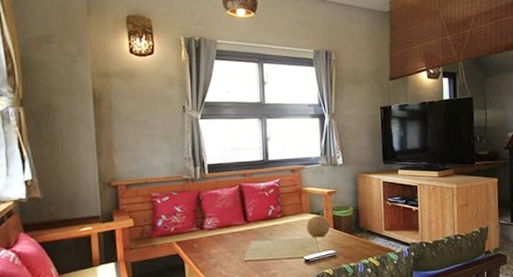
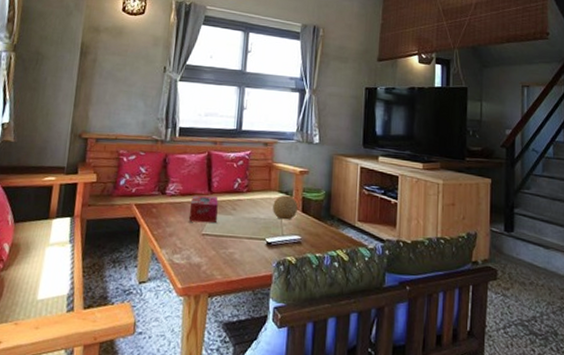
tissue box: none [229,225,256,251] -> present [189,194,218,223]

